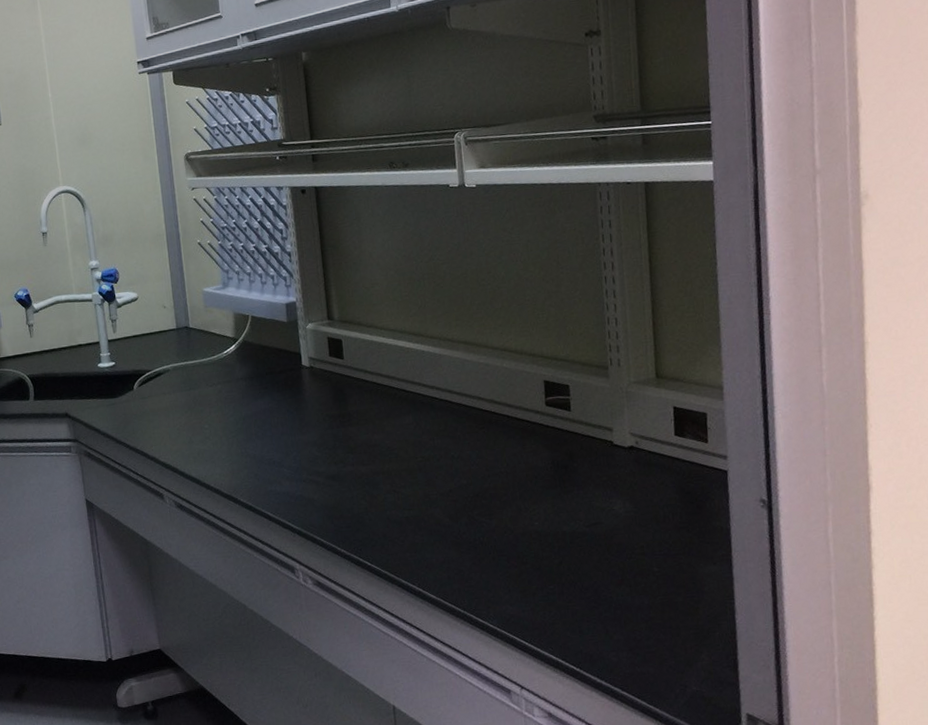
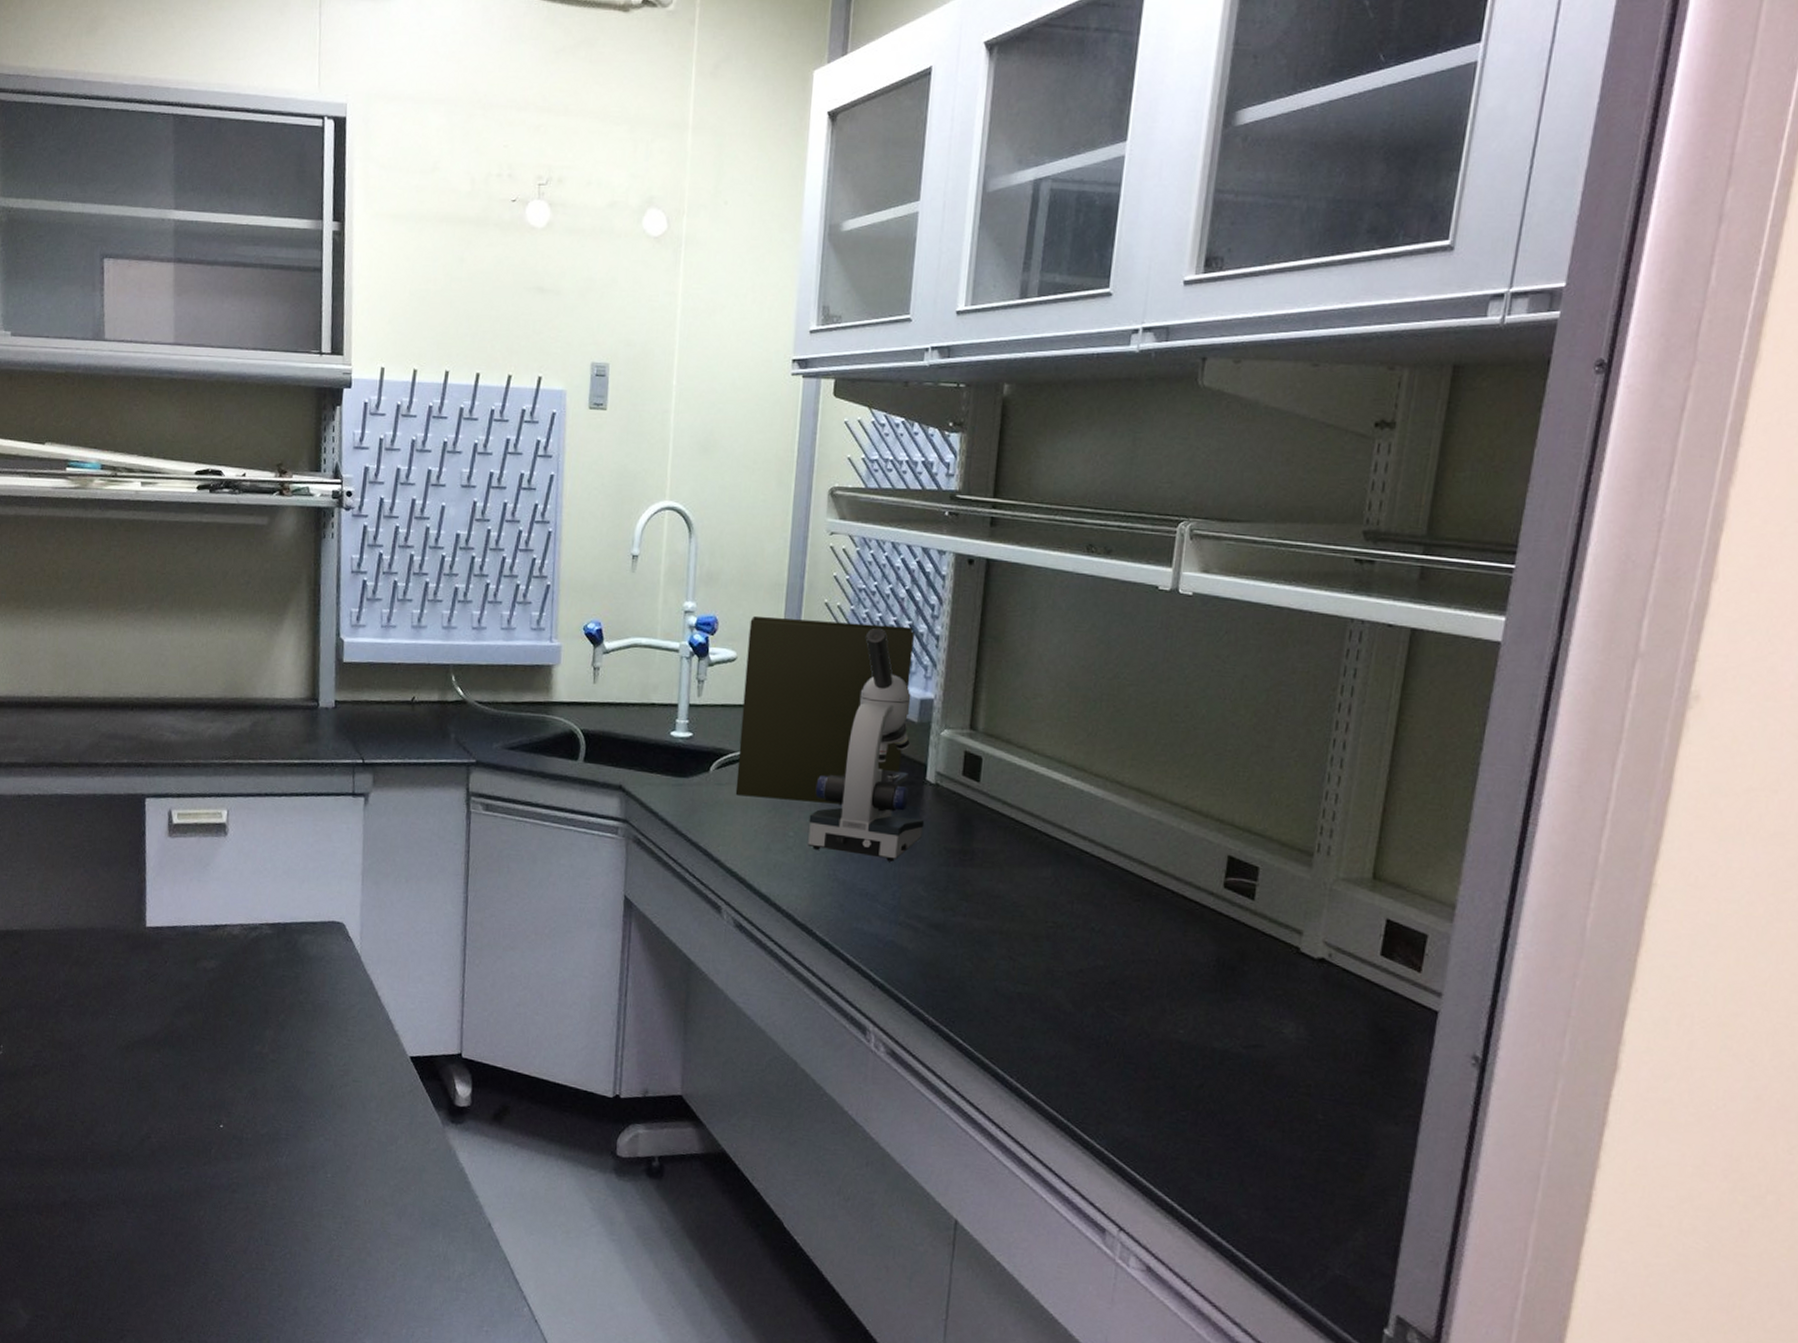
binder: none [143,249,281,404] -> present [735,615,914,805]
microscope: none [217,255,308,435] -> present [808,628,925,862]

